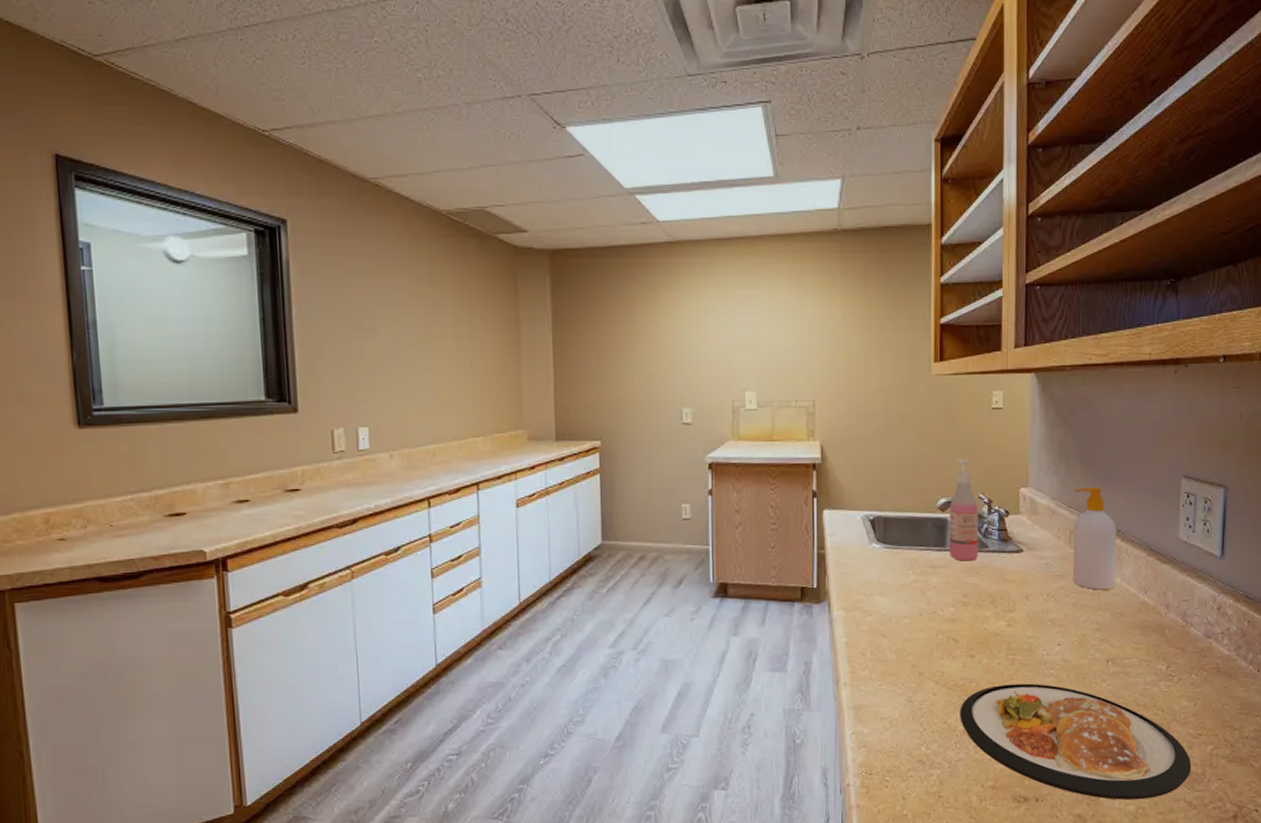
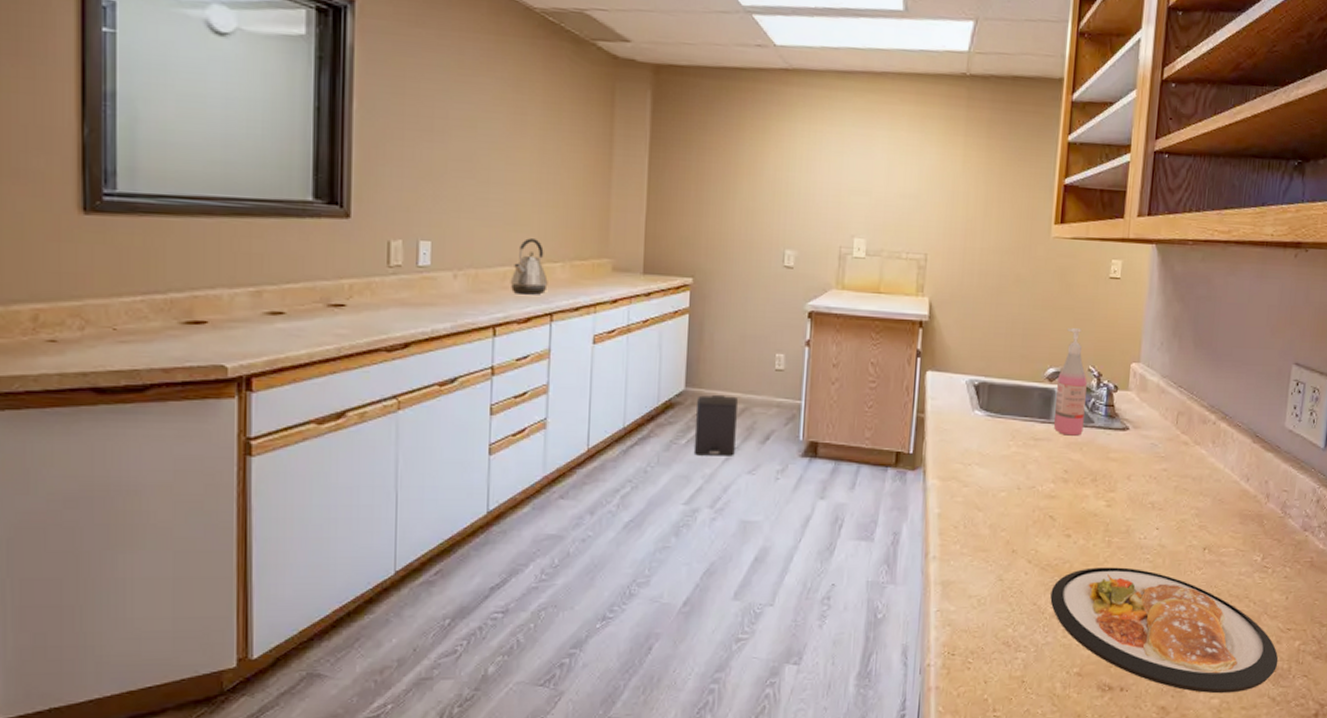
kettle: none [439,417,472,468] -> present [510,238,548,295]
pedal bin: none [613,545,652,603] -> present [694,394,739,456]
soap bottle: present [1073,486,1117,590] -> none [1177,367,1225,475]

